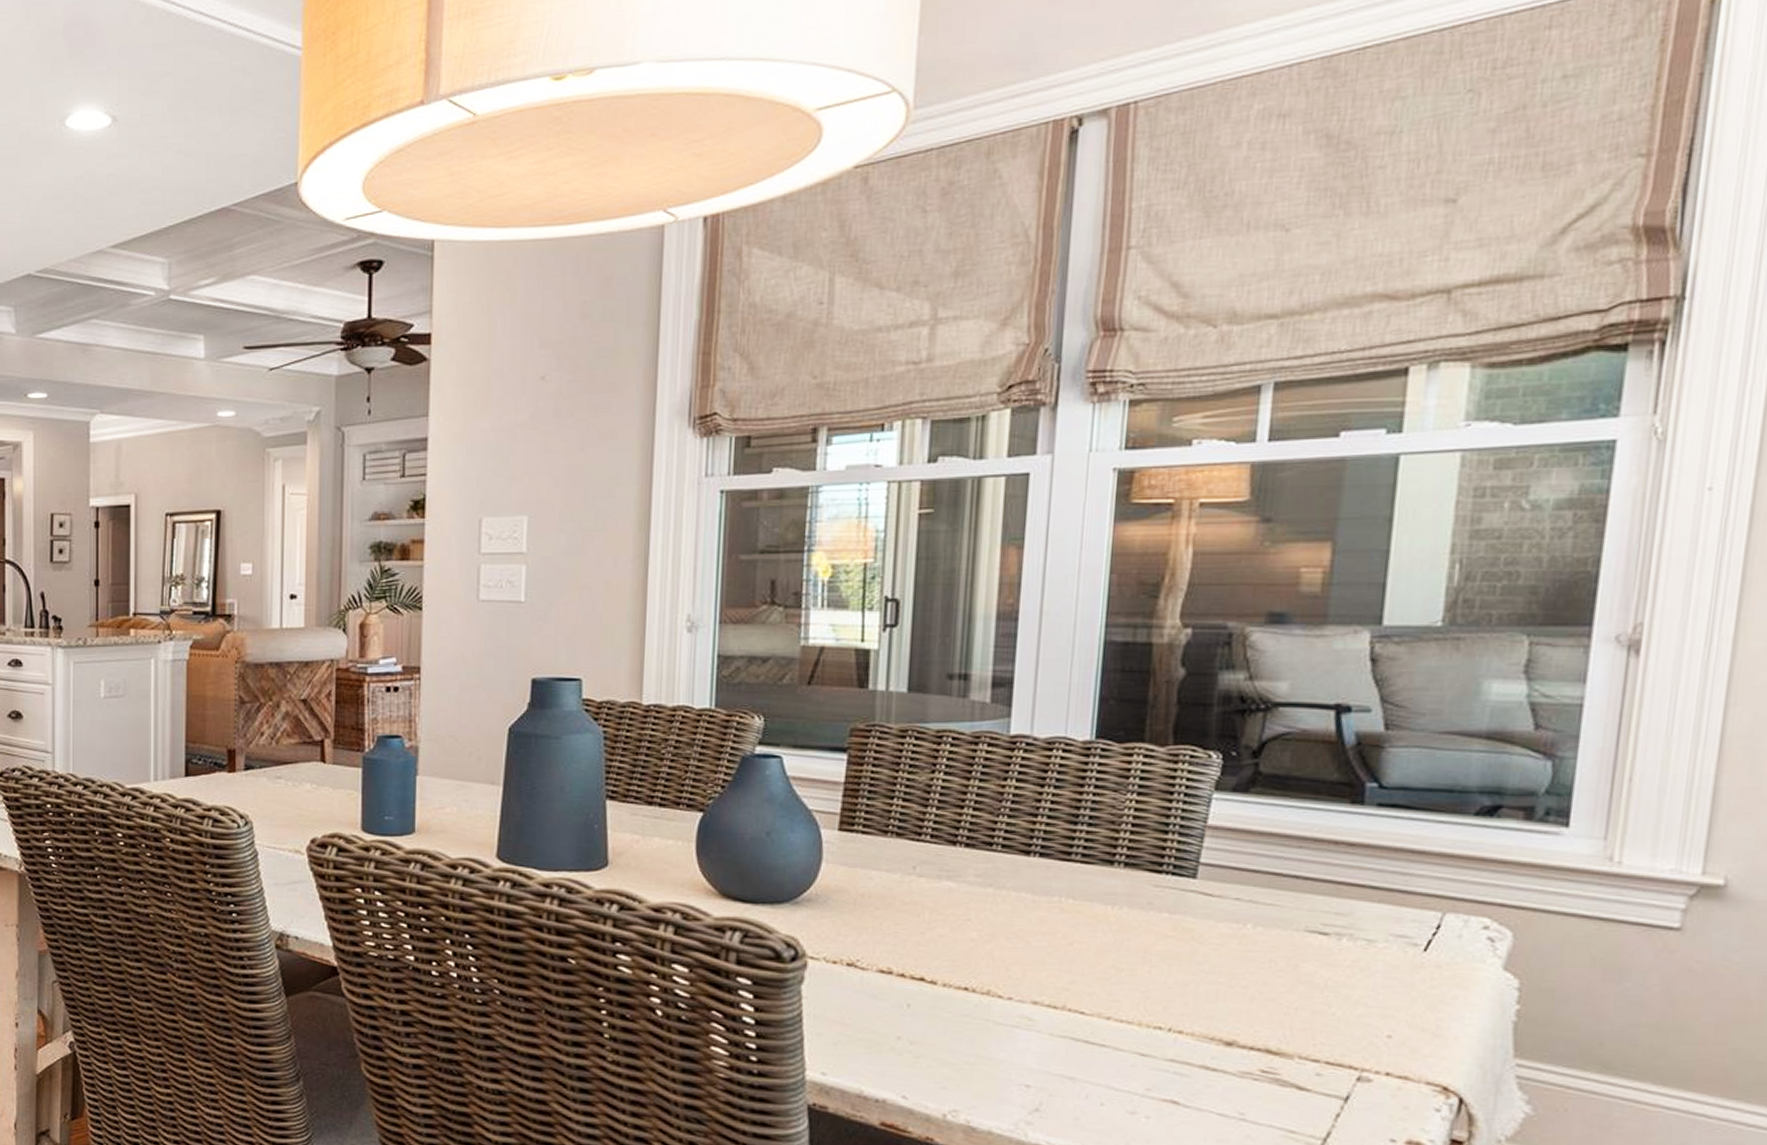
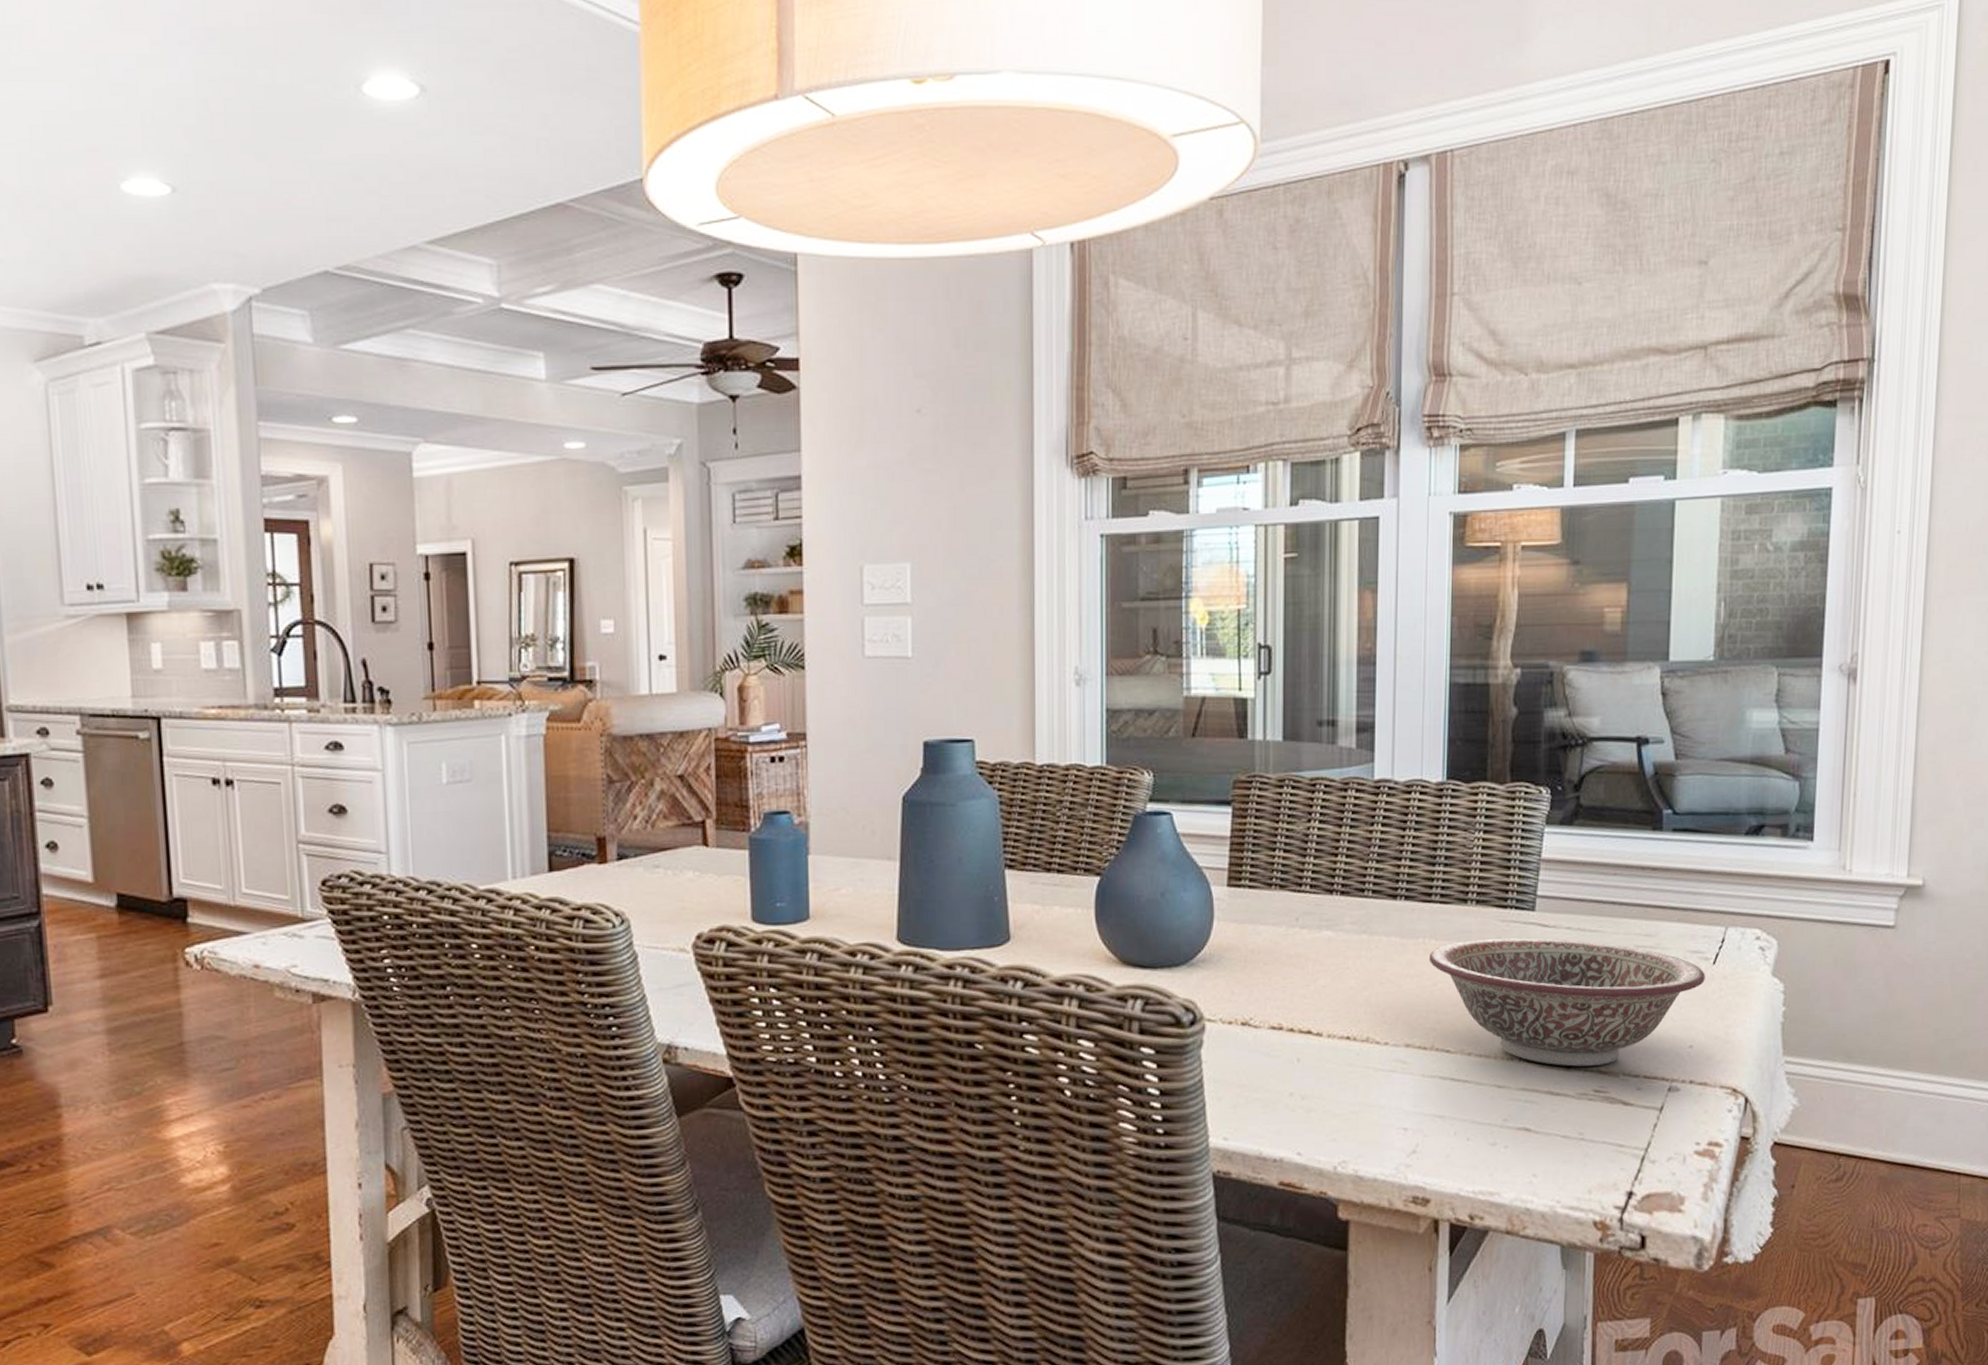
decorative bowl: none [1064,903,1413,1045] -> present [1429,938,1705,1067]

